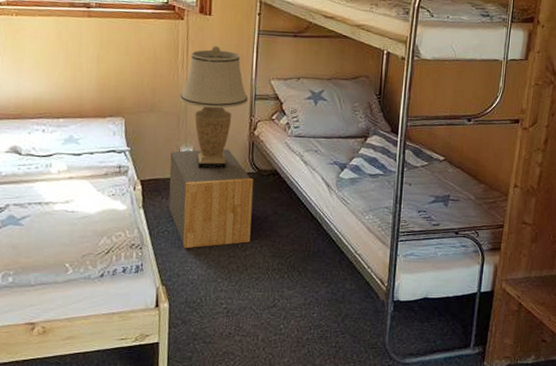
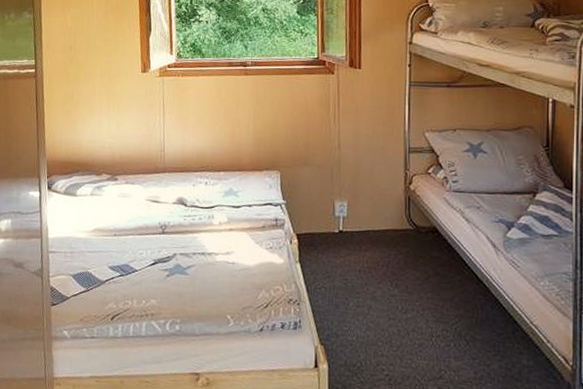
nightstand: present [168,149,254,249] -> none [324,204,412,308]
table lamp: present [180,45,248,169] -> none [333,98,402,224]

